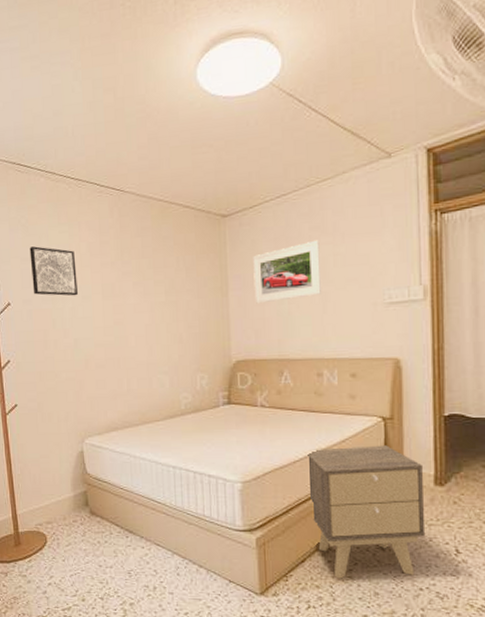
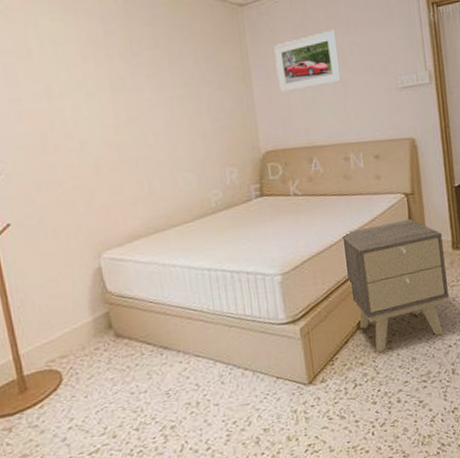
wall art: present [29,246,78,296] -> none [12,36,80,93]

